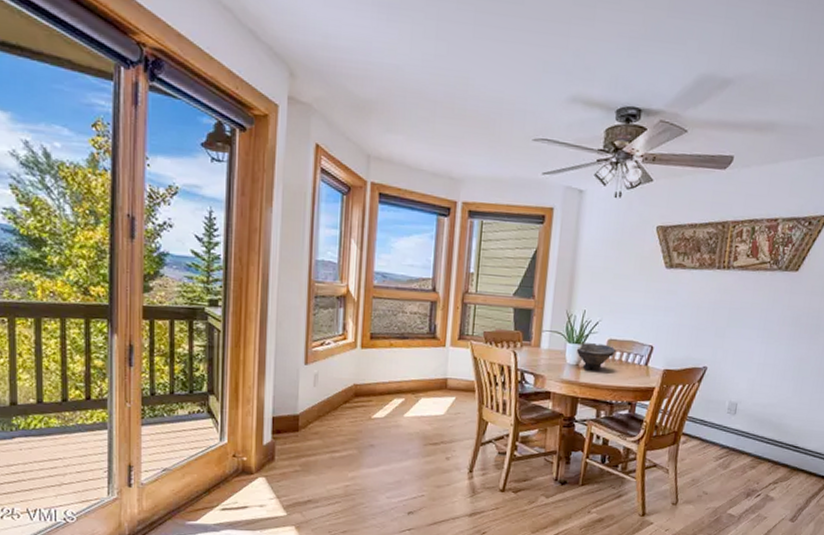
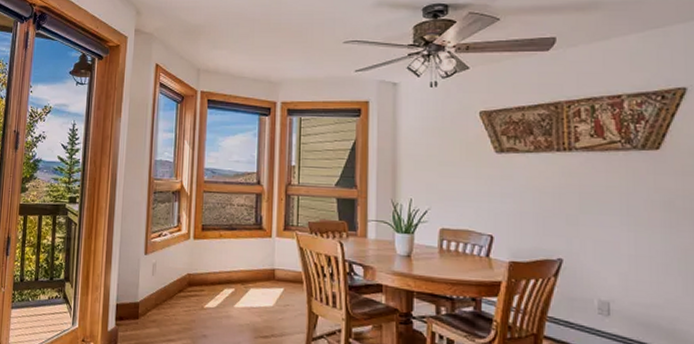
bowl: present [576,343,616,371] -> none [406,232,450,263]

